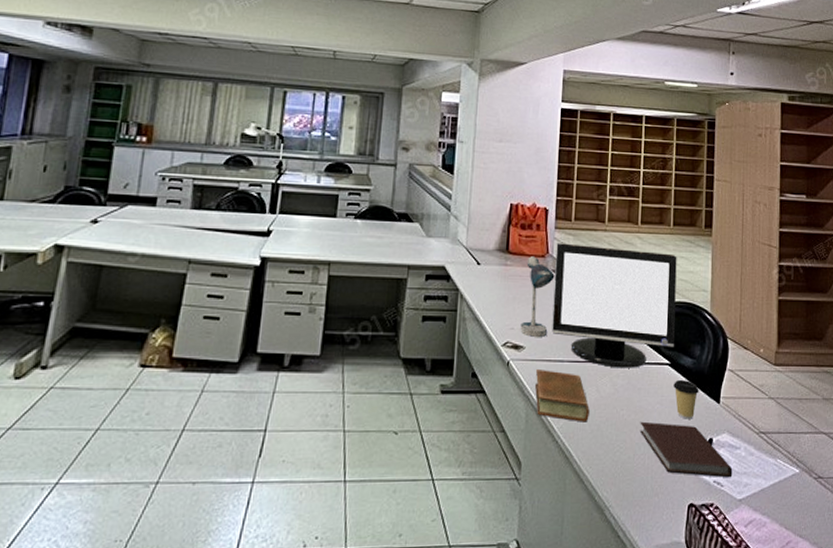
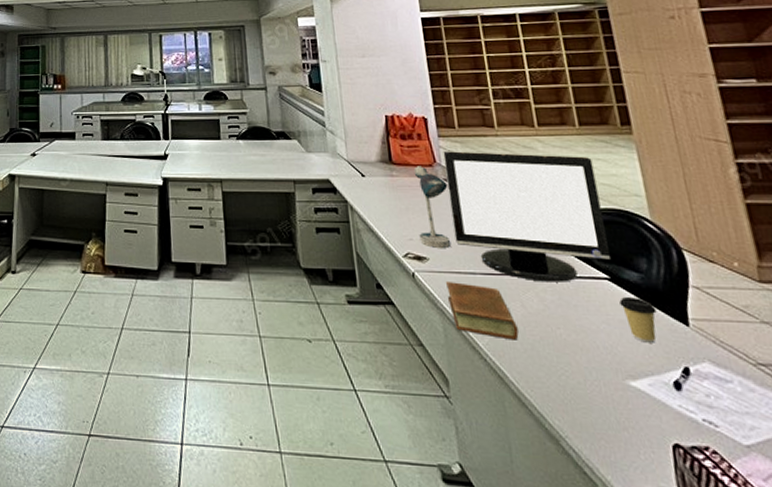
notebook: present [639,421,733,478] -> none [584,342,729,417]

